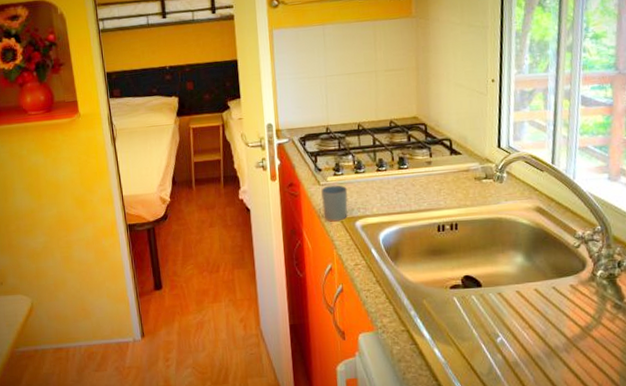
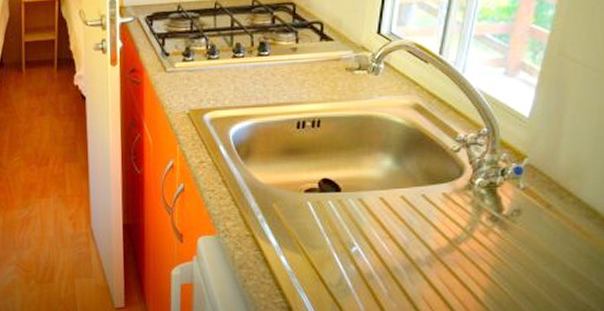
mug: present [321,185,348,222] -> none [167,72,198,114]

